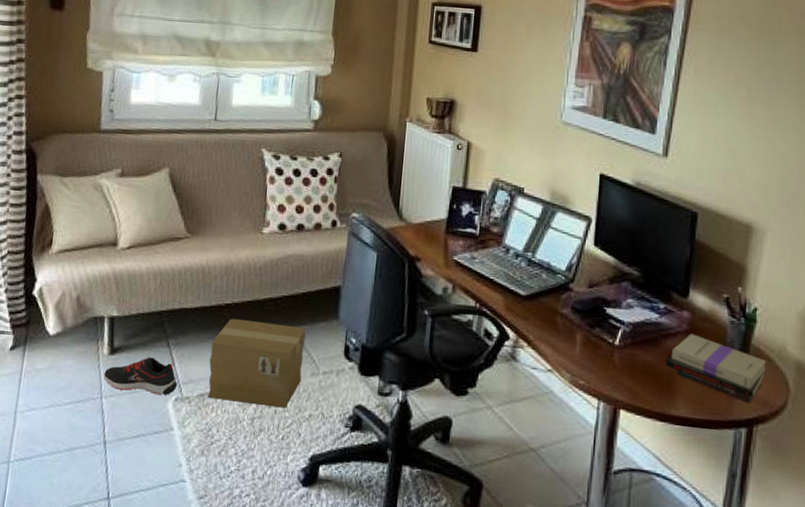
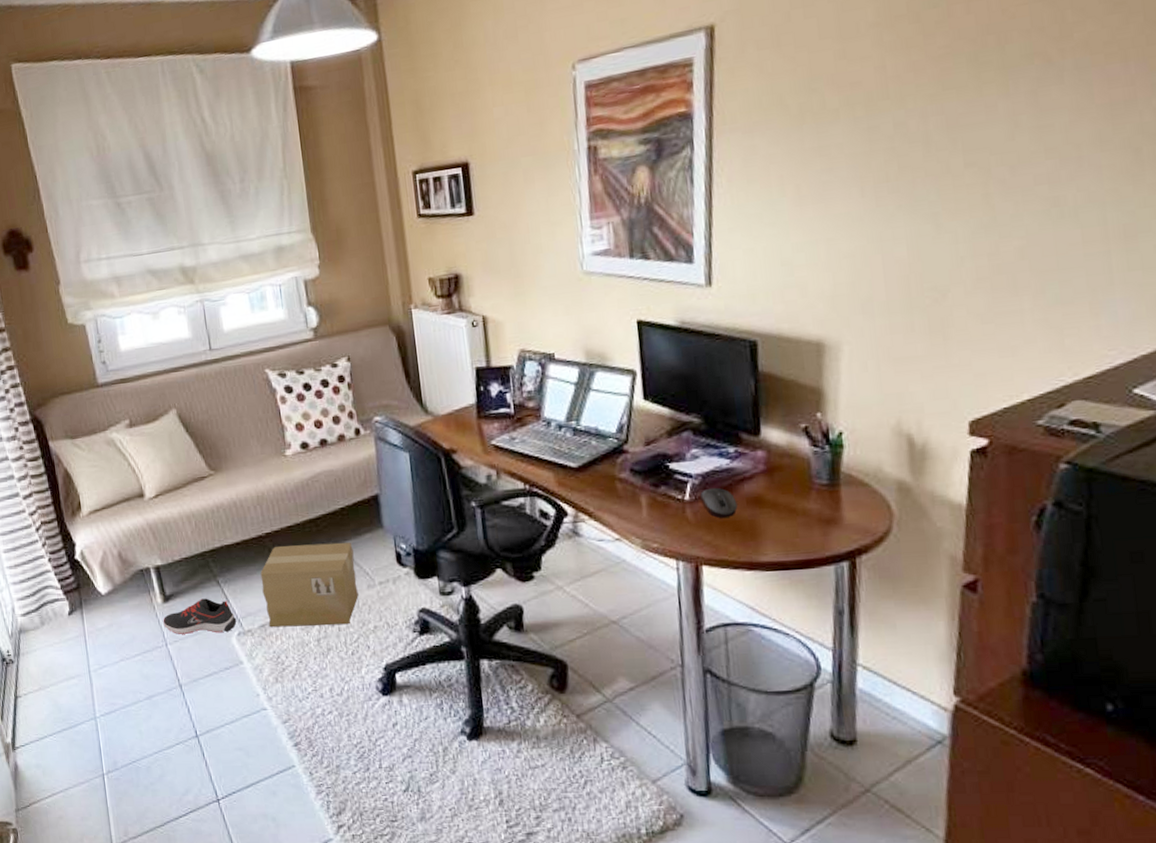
computer mouse: none [629,337,660,368] -> present [700,487,738,518]
books: present [665,333,767,404] -> none [745,472,862,535]

